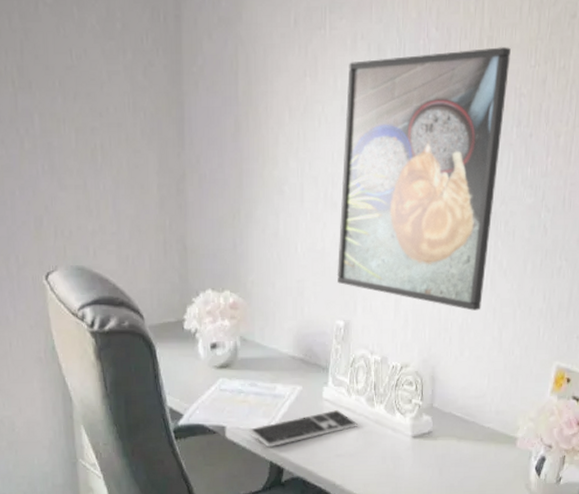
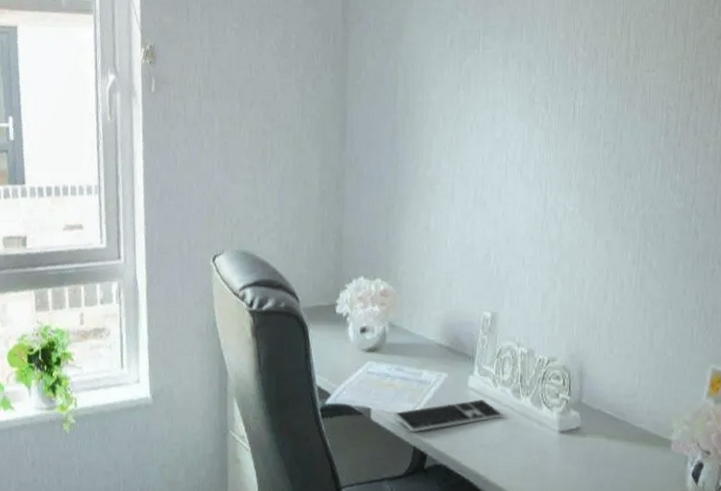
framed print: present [336,47,511,311] -> none [484,65,657,309]

